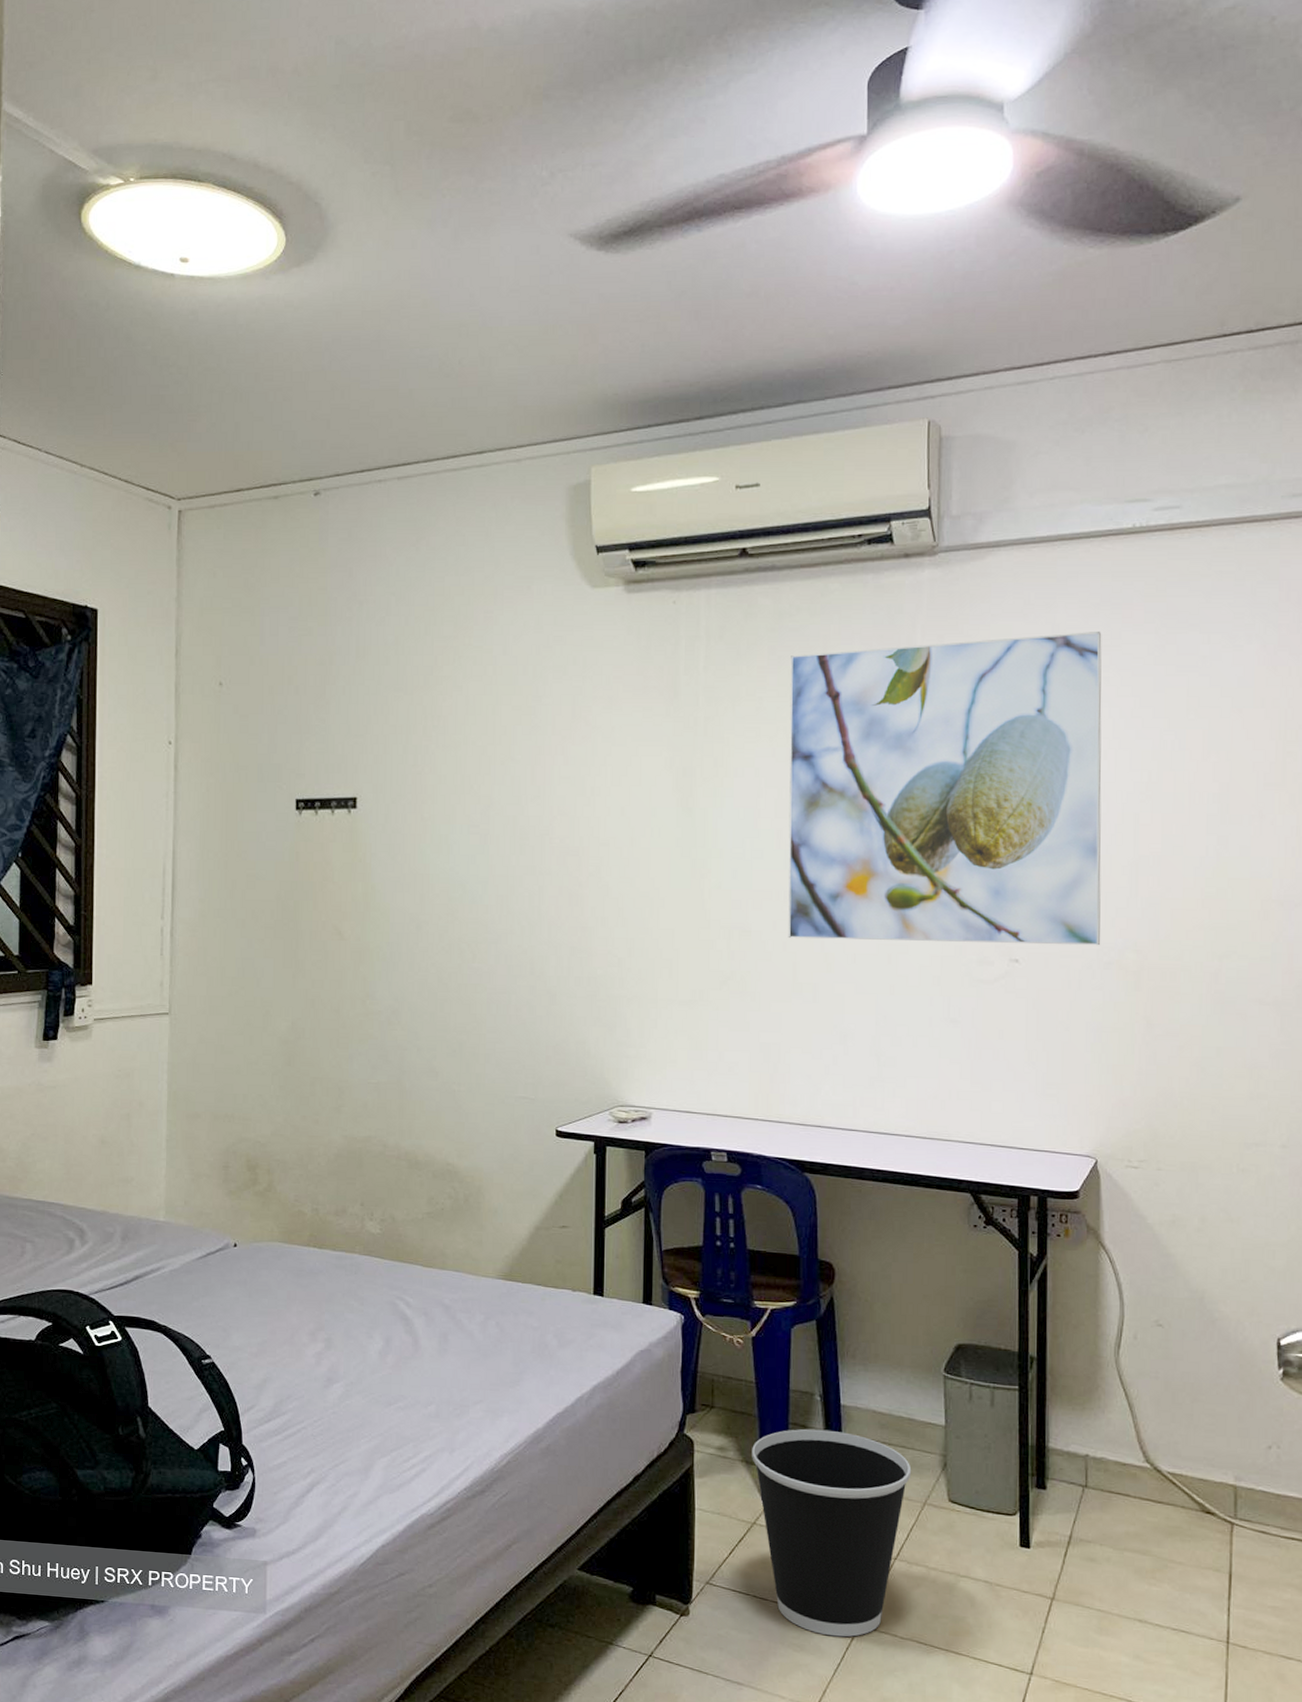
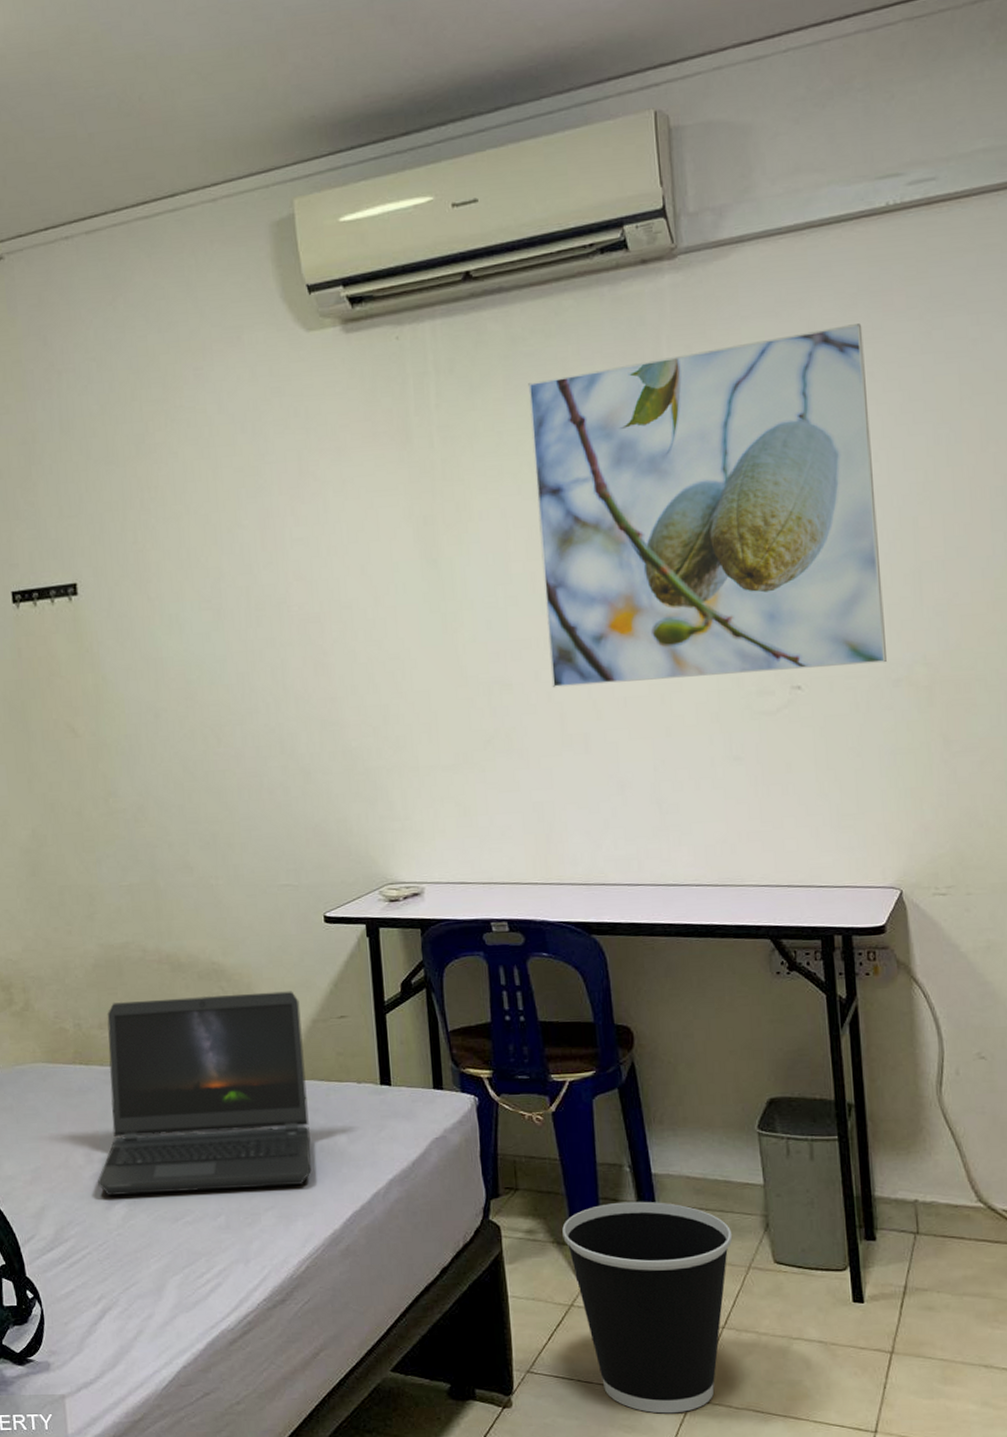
laptop computer: none [319,1191,525,1383] -> present [98,991,311,1195]

